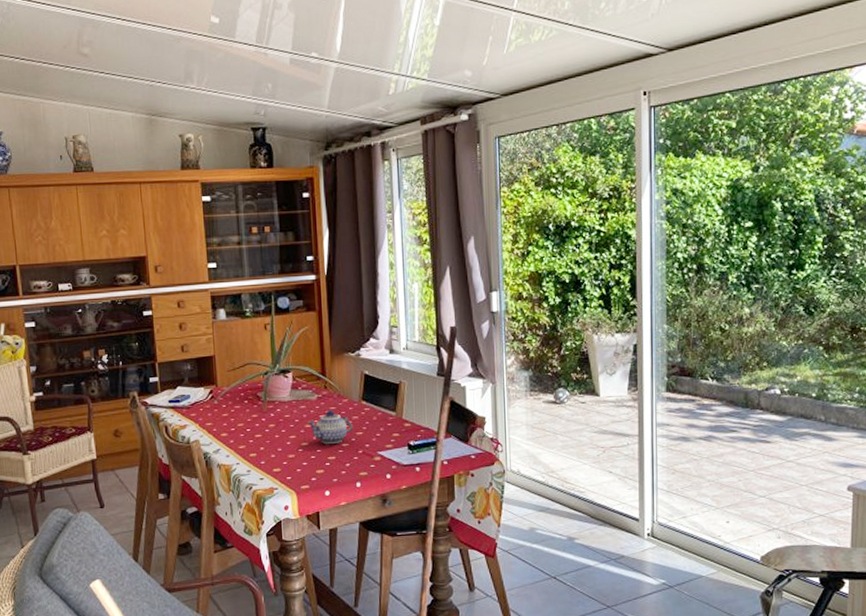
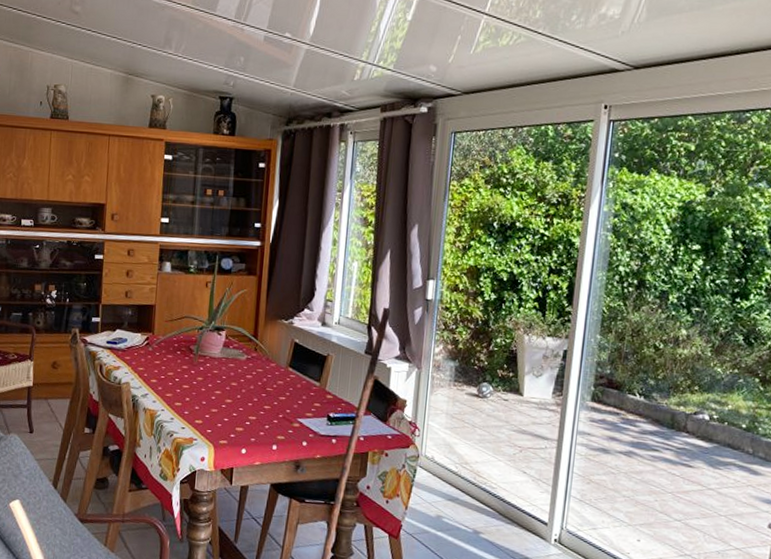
teapot: present [307,410,354,444] -> none [234,371,278,405]

